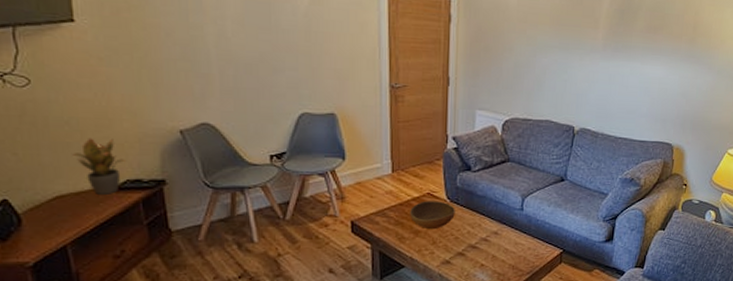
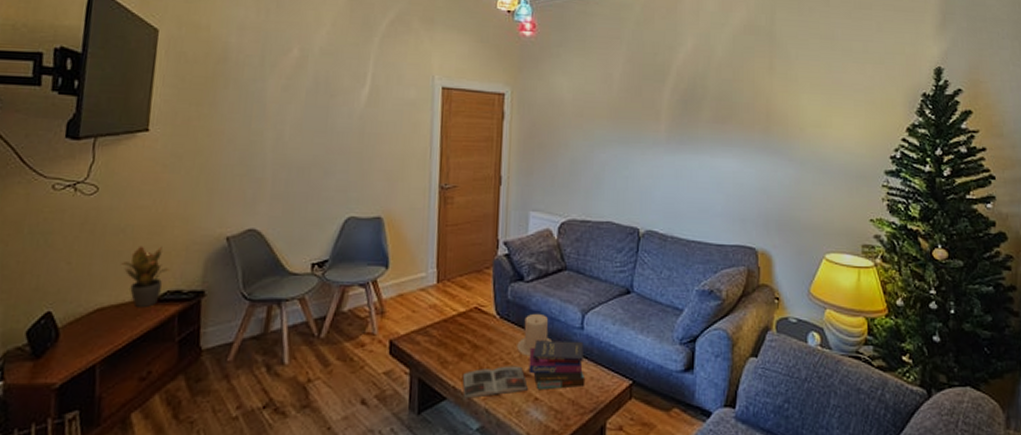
bowl: present [410,201,455,230] -> none [455,316,506,352]
magazine: none [418,240,475,266] -> present [462,366,528,398]
candle: none [465,197,497,232] -> present [517,313,553,356]
books: none [476,219,524,259] -> present [528,340,586,391]

